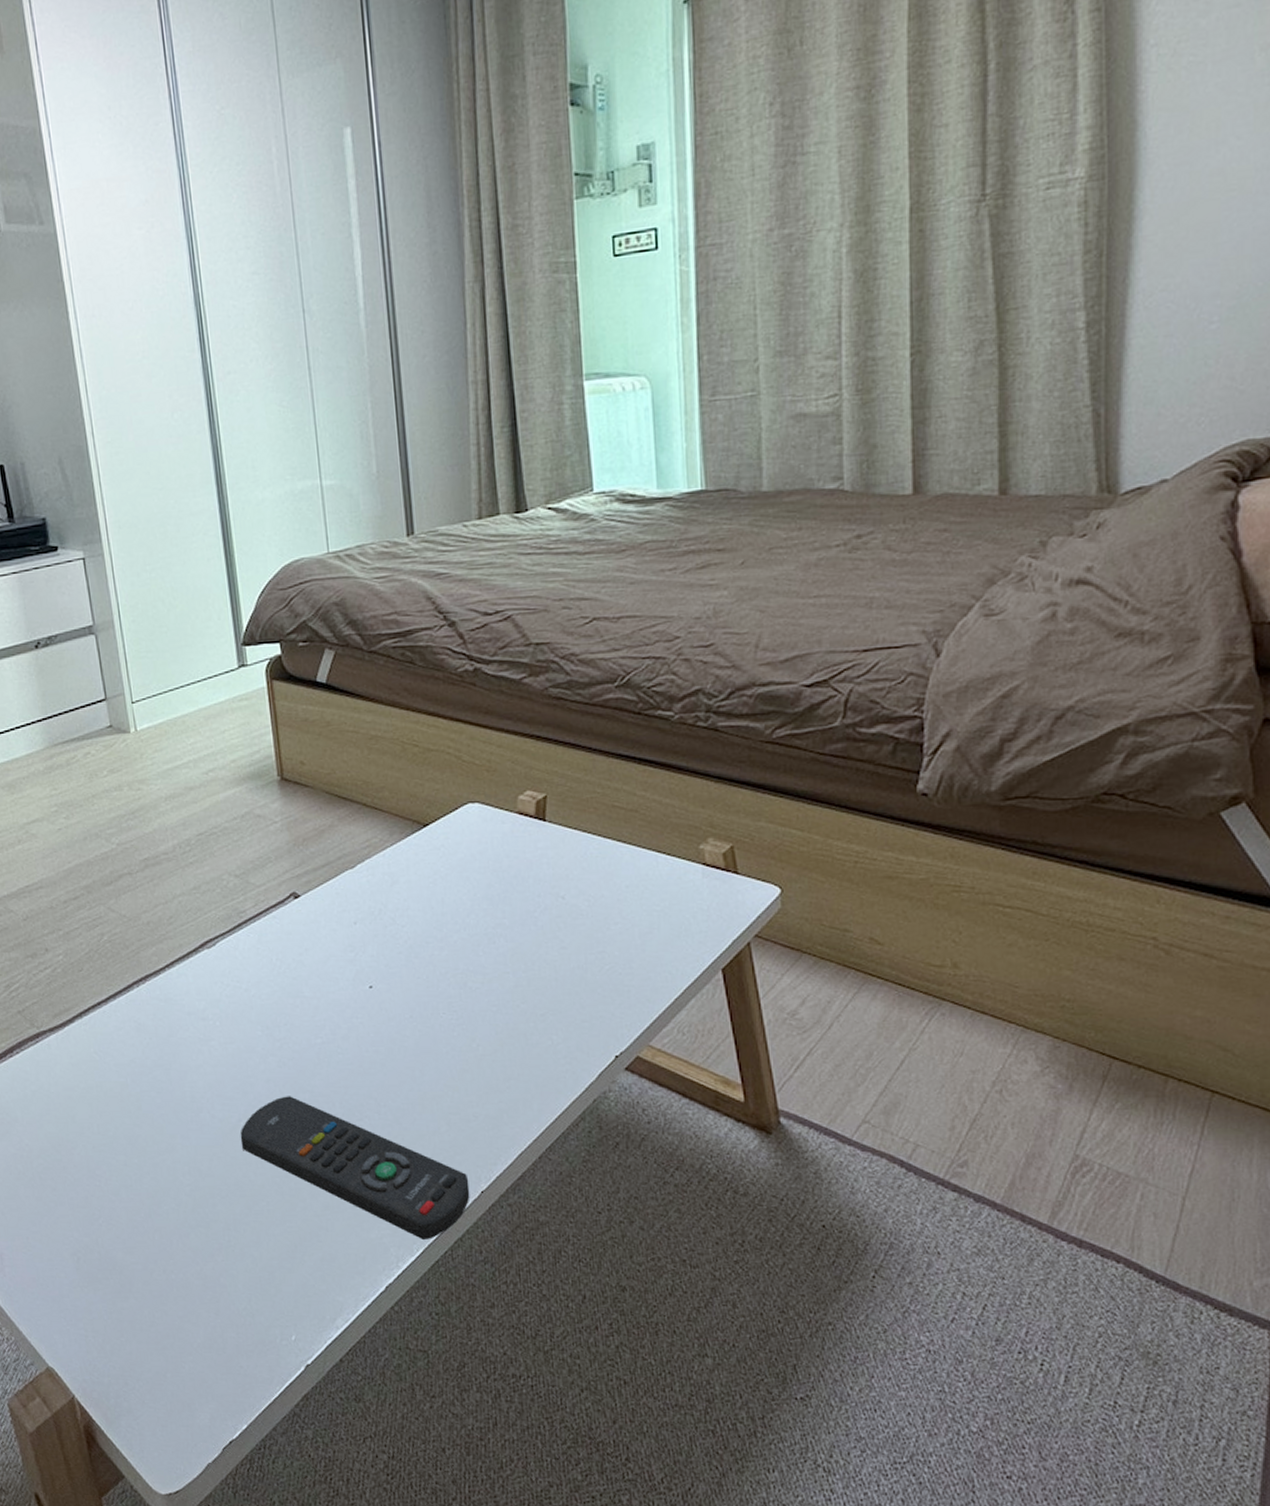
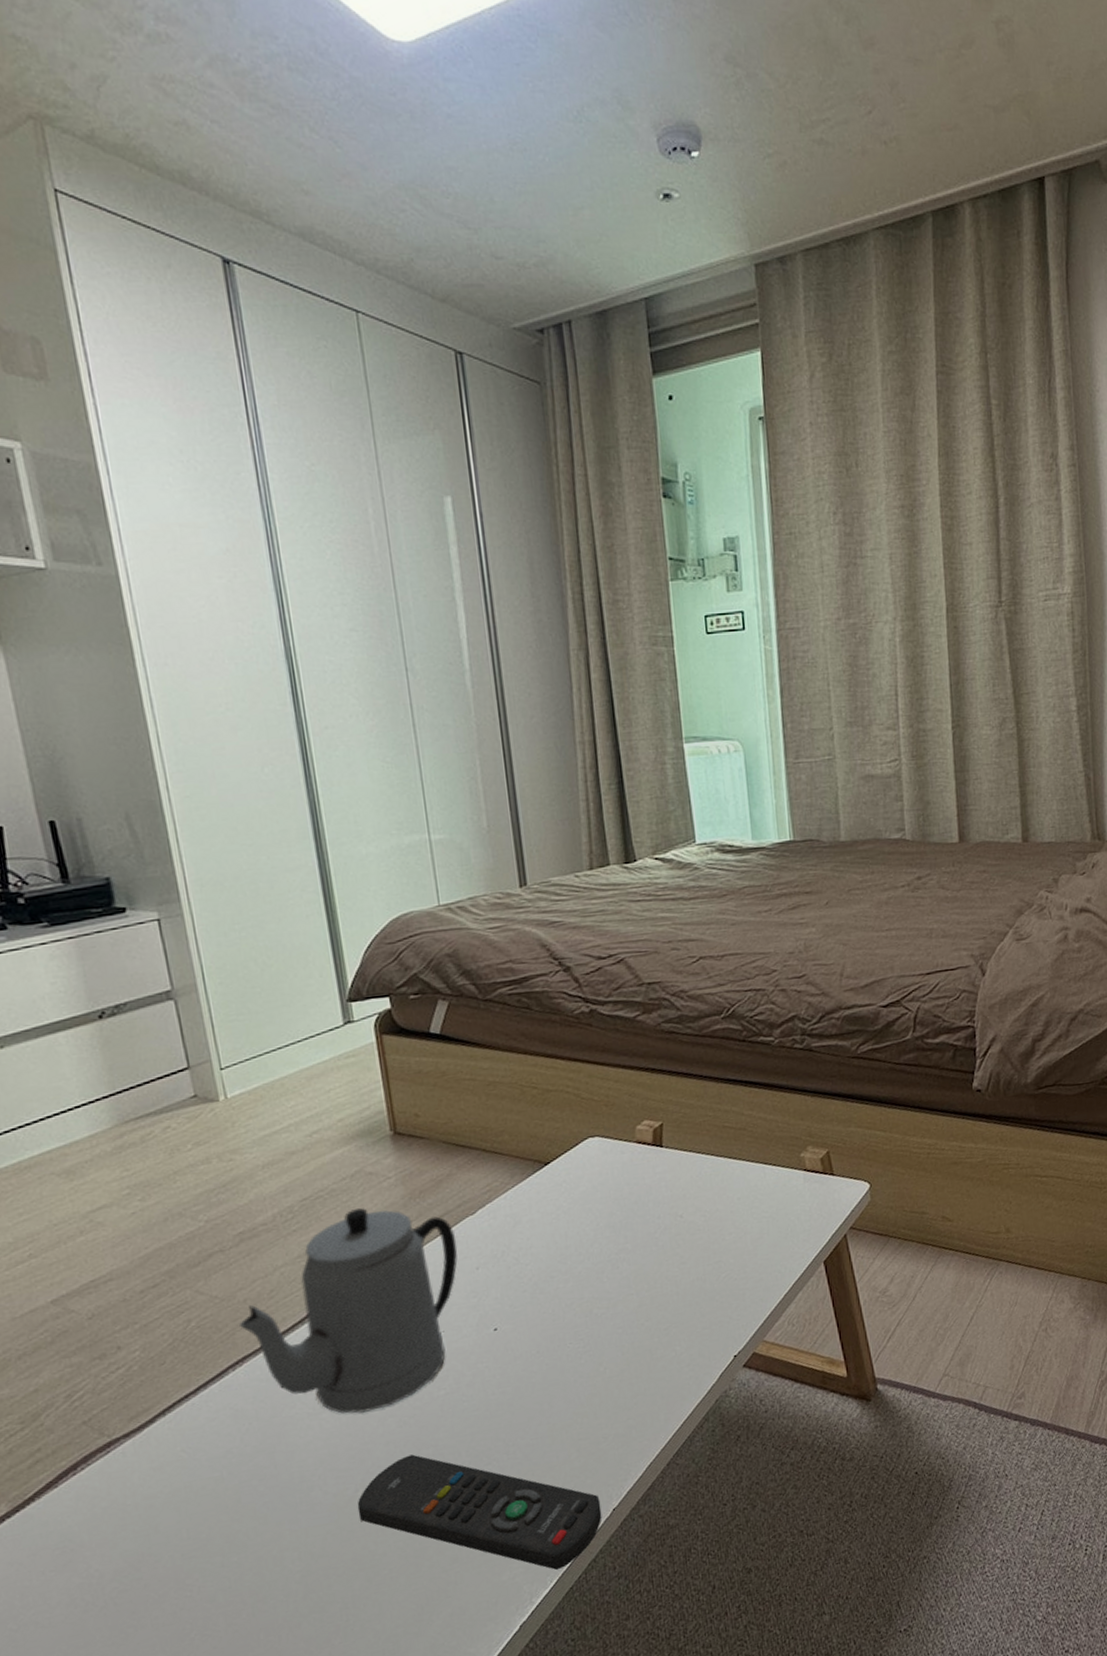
teapot: none [143,849,337,1047] -> present [239,1208,458,1414]

